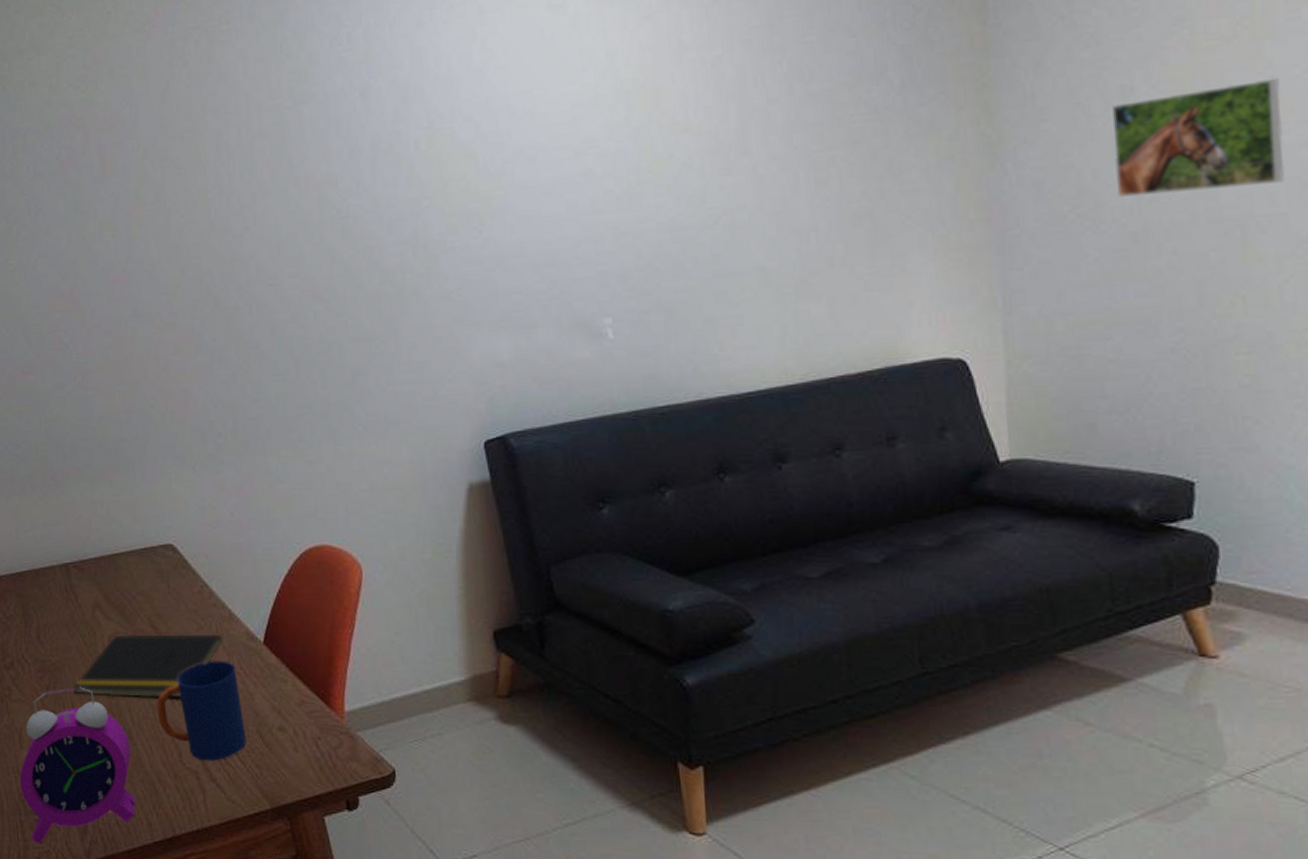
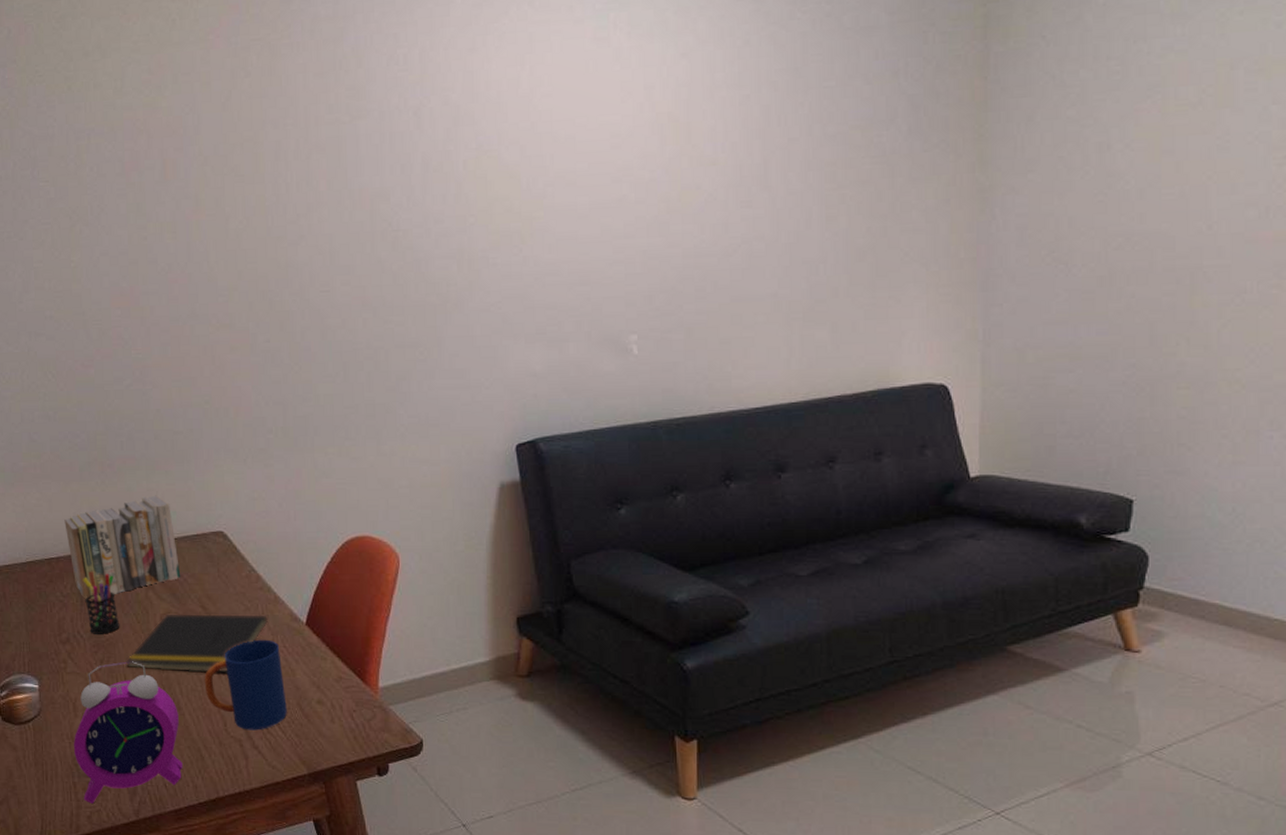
books: none [6,507,129,620] -> present [64,495,181,599]
pen holder: none [27,593,66,658] -> present [83,574,120,634]
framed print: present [1111,77,1285,197] -> none [1087,142,1234,245]

